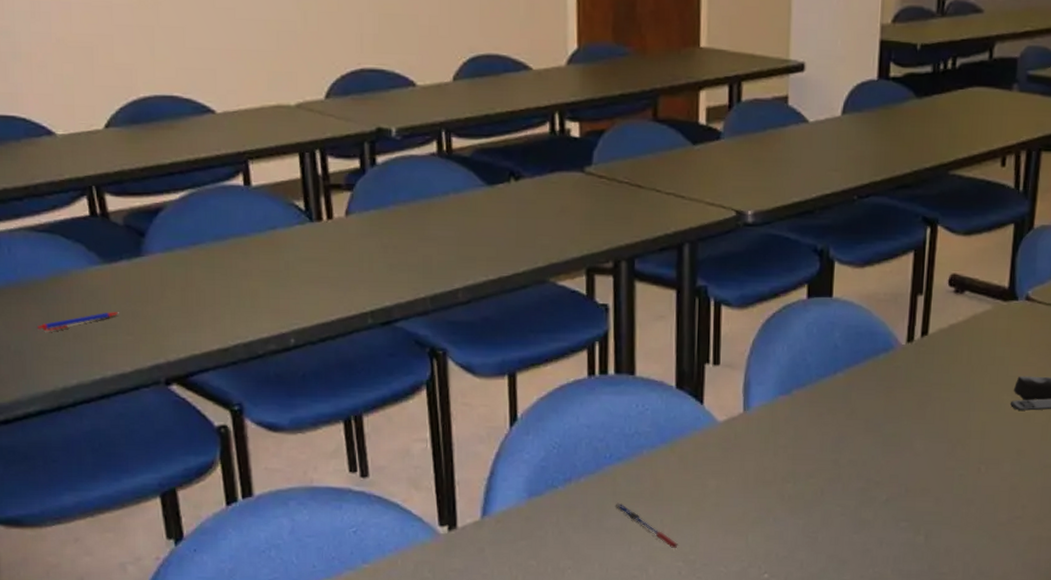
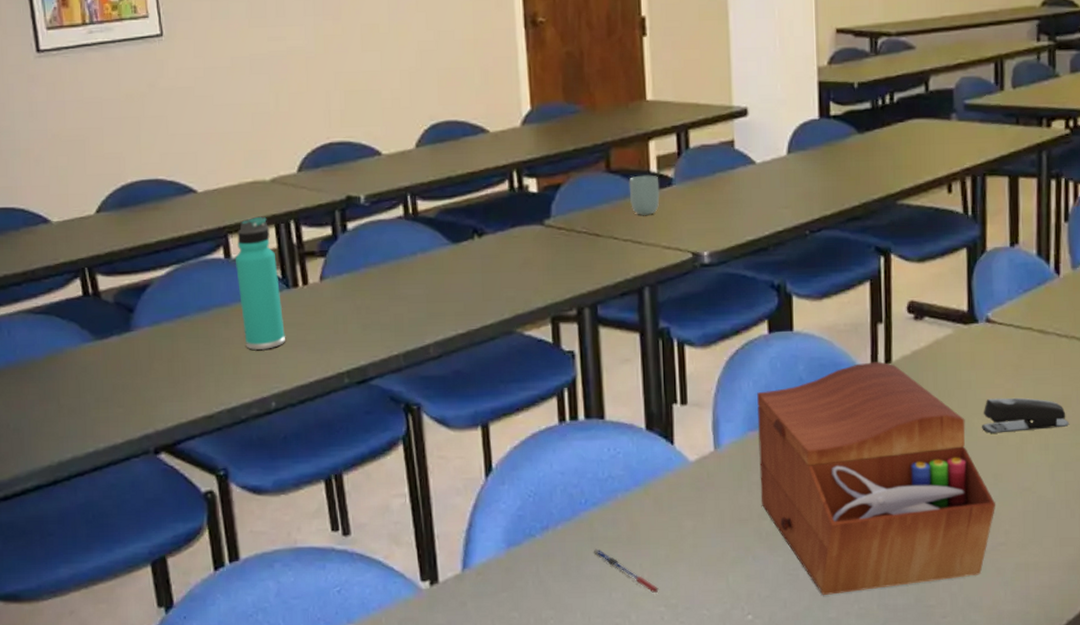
pen: present [37,312,119,332] -> none [35,386,110,409]
thermos bottle: none [256,143,307,284] -> present [236,216,285,350]
cup: none [675,126,707,170] -> present [629,175,660,216]
sewing box: none [786,333,1017,558] -> present [757,361,996,595]

